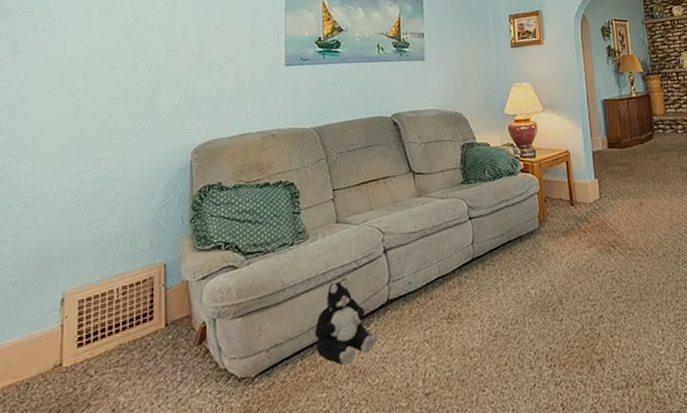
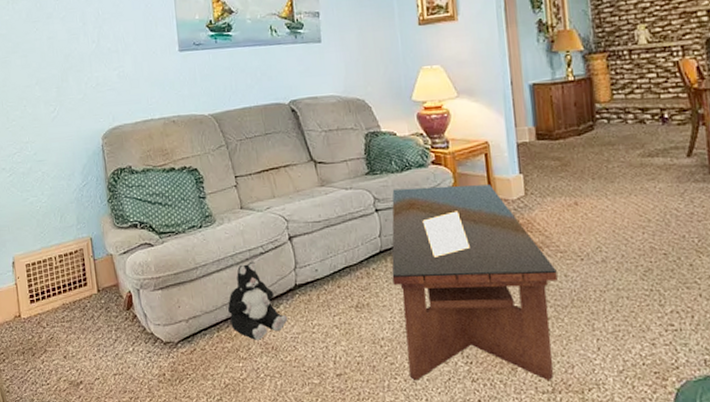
coffee table: none [482,189,628,391] -> present [391,184,558,380]

